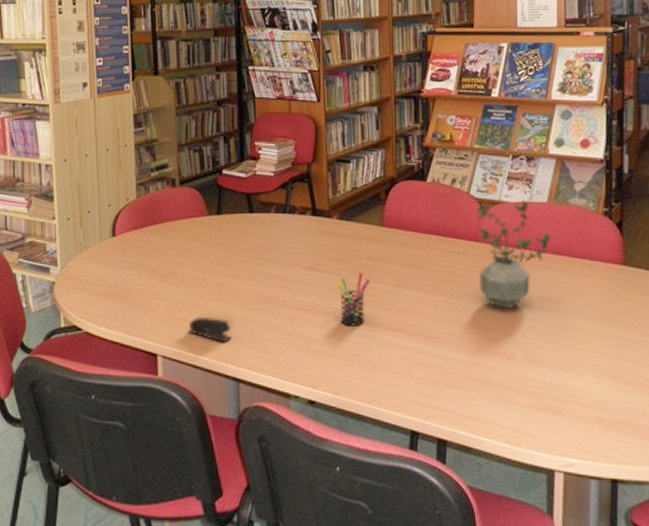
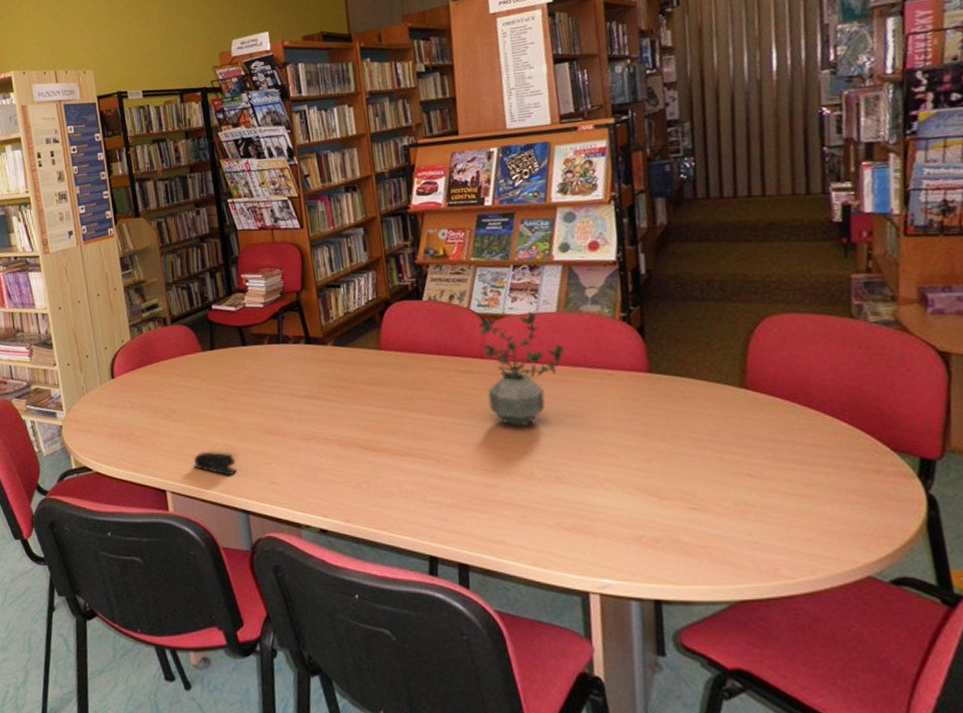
pen holder: present [338,273,370,326] -> none [339,398,373,453]

